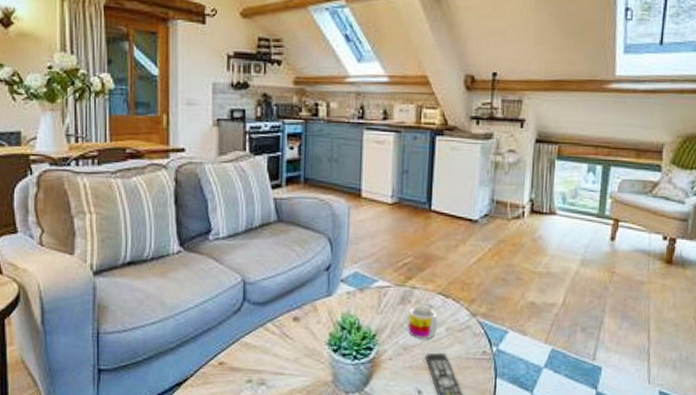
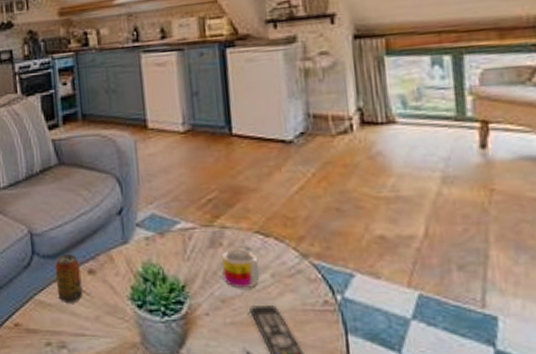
beverage can: none [263,302,287,346] -> present [54,253,83,304]

